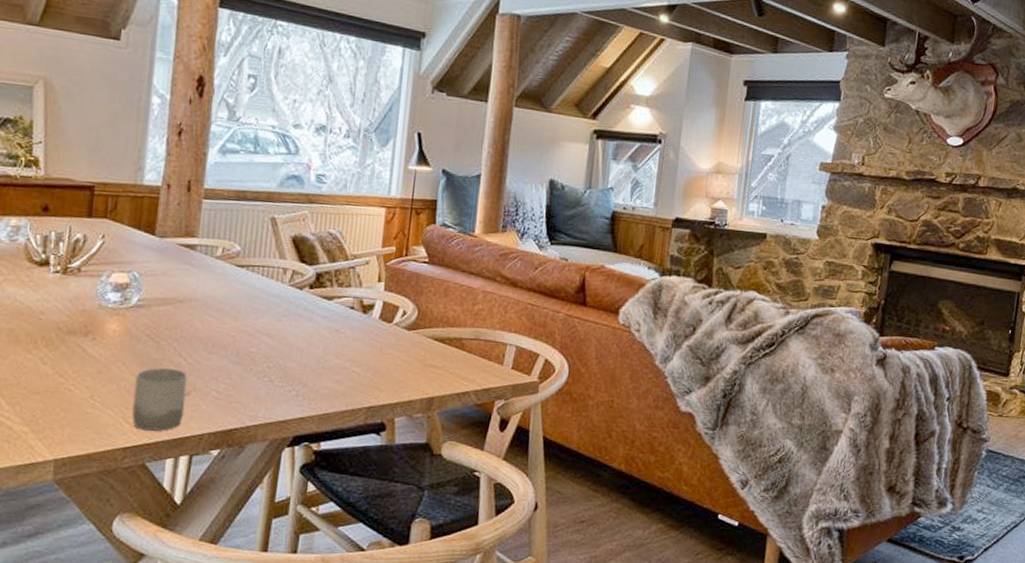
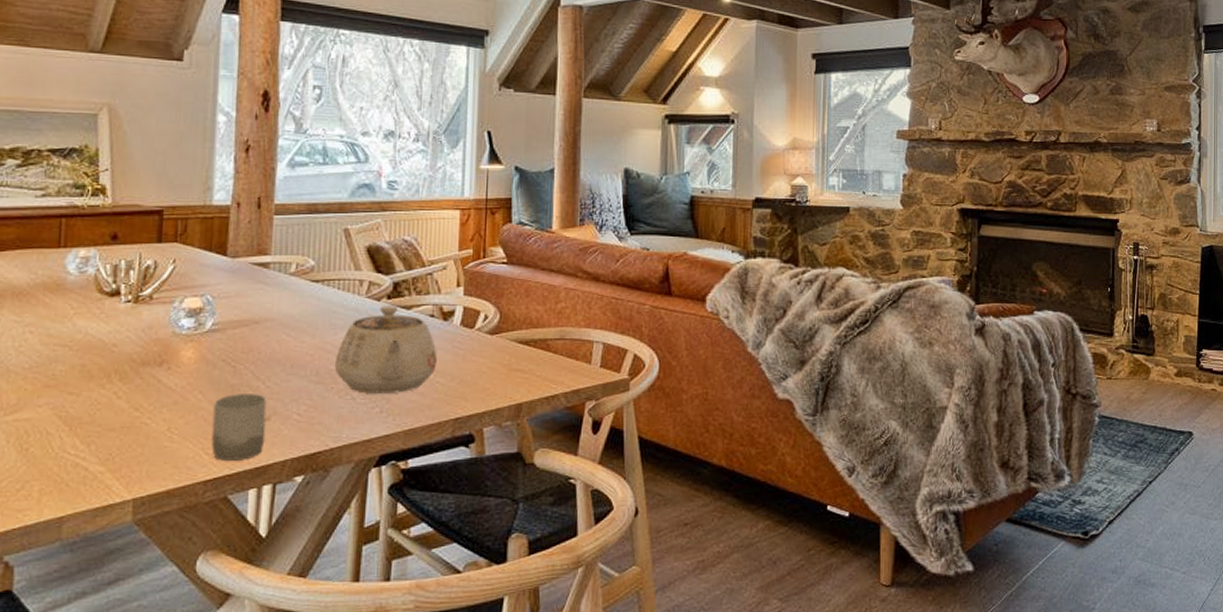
teapot: none [254,294,355,380] -> present [334,306,437,395]

